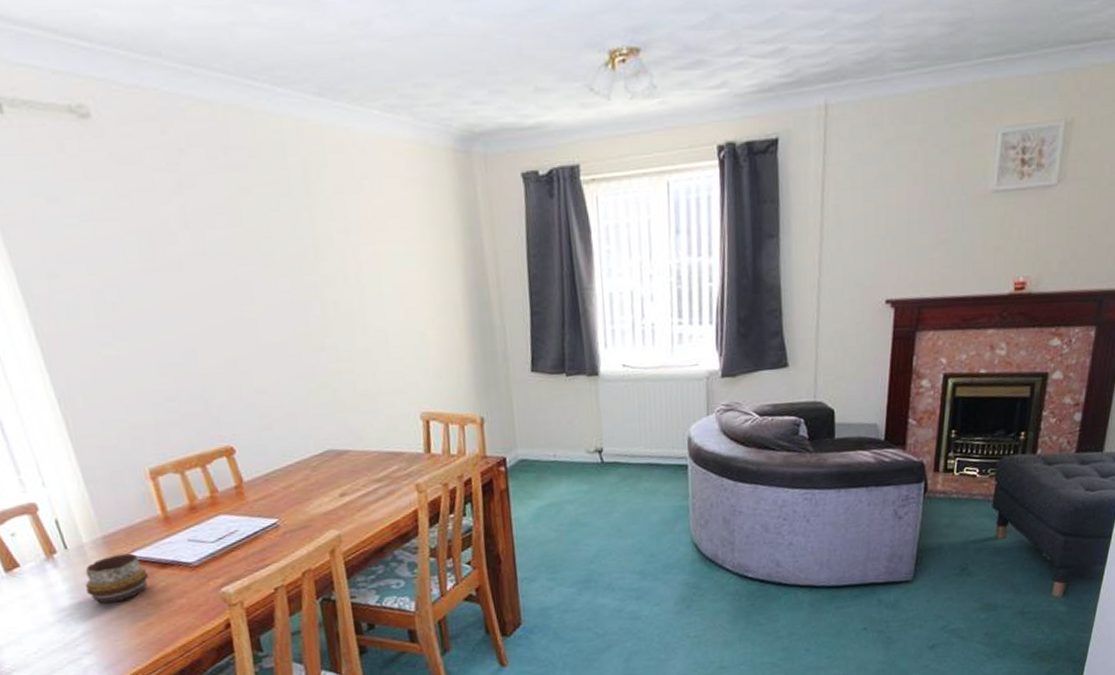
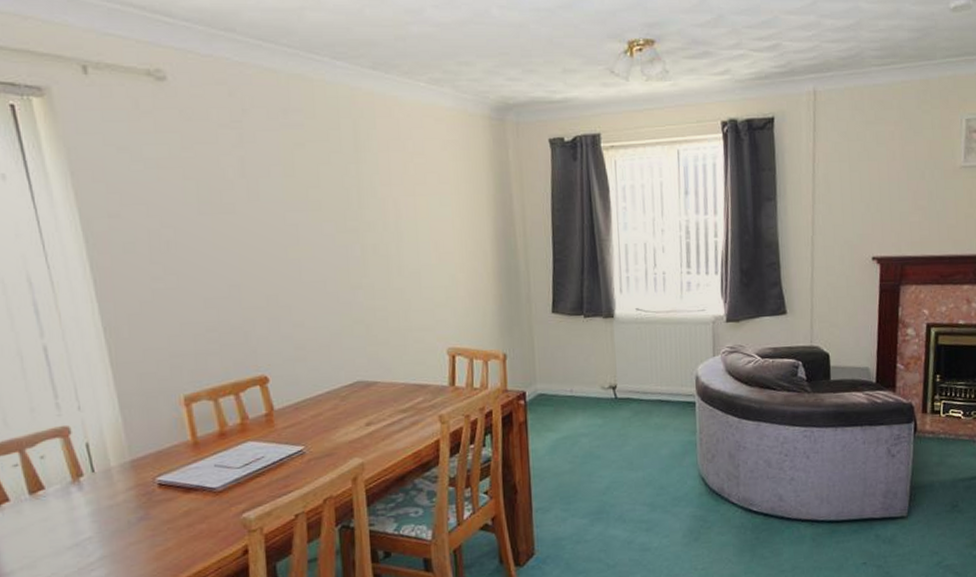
decorative bowl: present [85,553,149,604] -> none [107,477,172,528]

